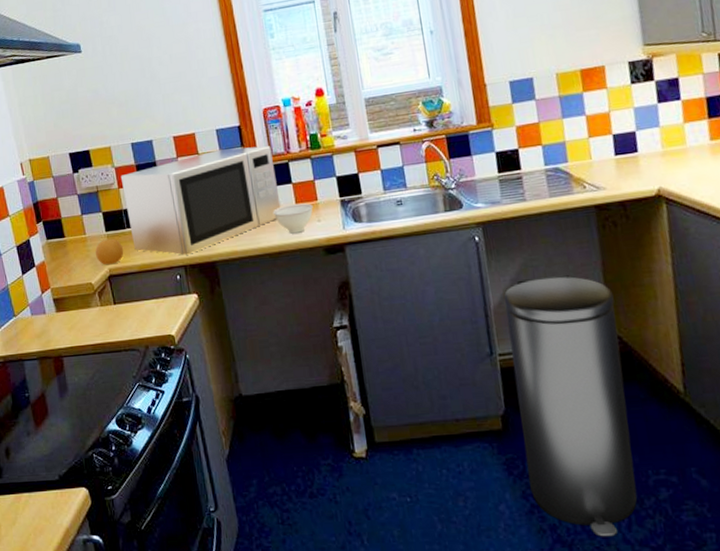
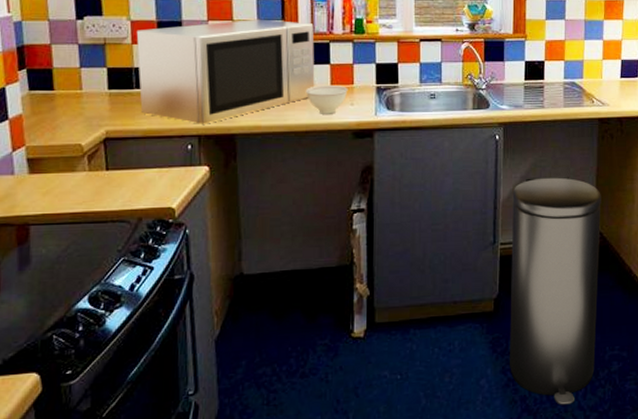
fruit: present [95,238,124,265] -> none [91,97,128,127]

